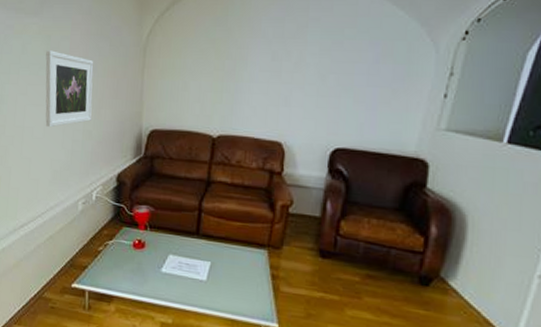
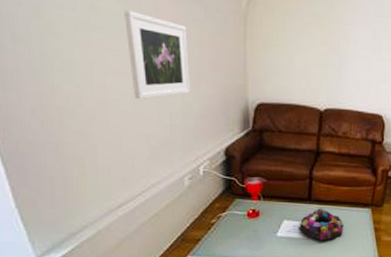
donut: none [184,244,235,283] -> present [298,208,344,241]

